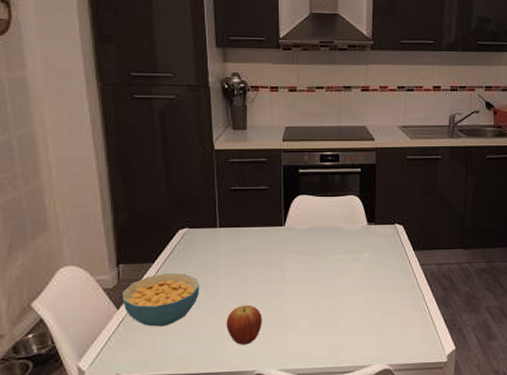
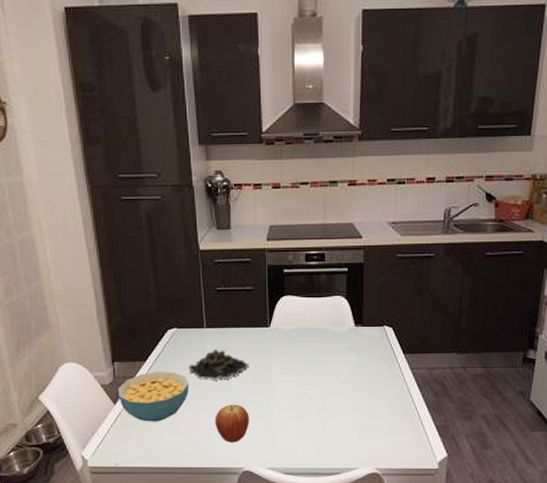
succulent plant: none [200,248,262,281] -> present [189,349,248,380]

